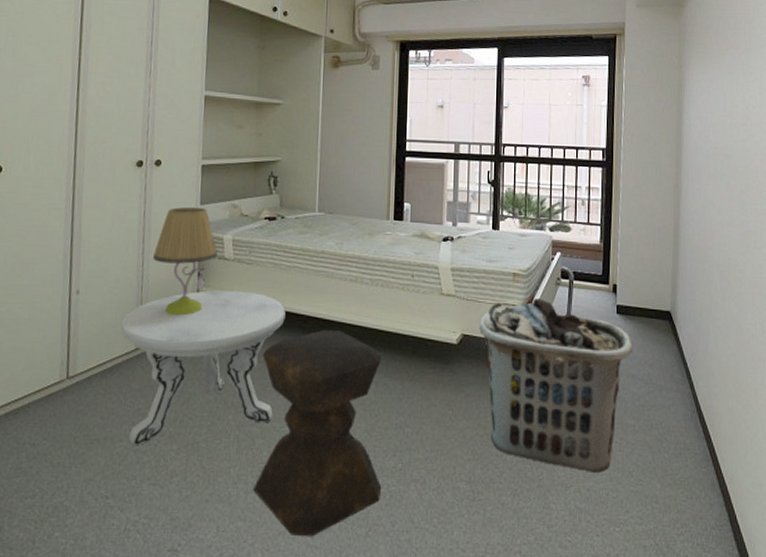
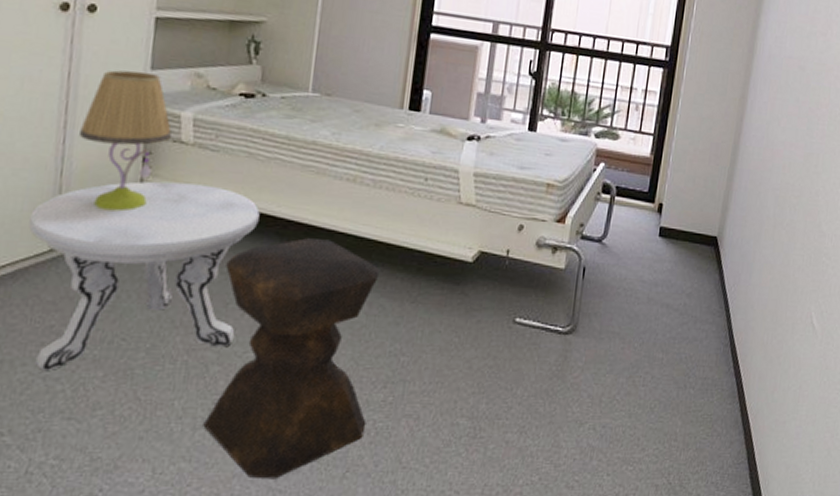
clothes hamper: present [479,298,633,472] -> none [500,214,672,408]

